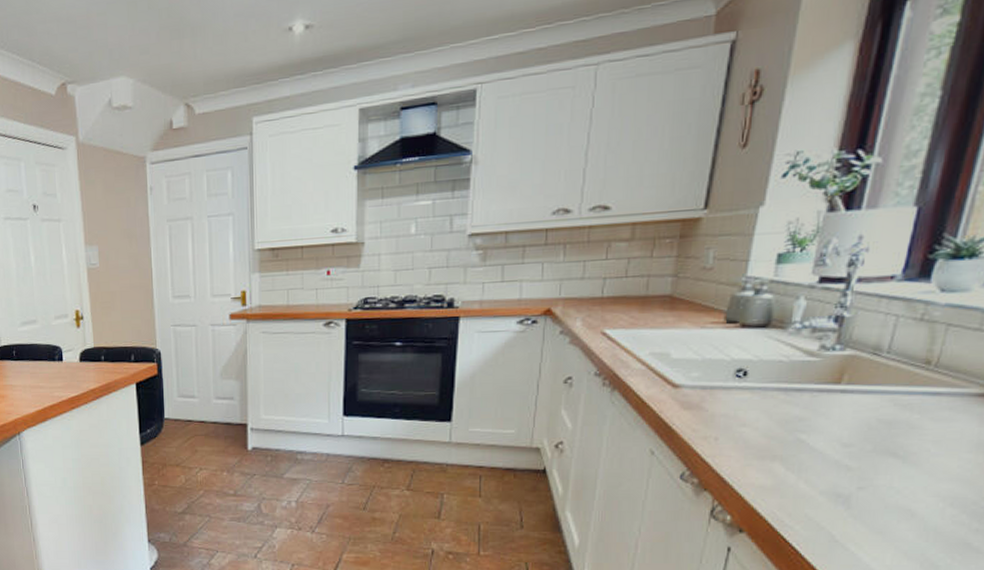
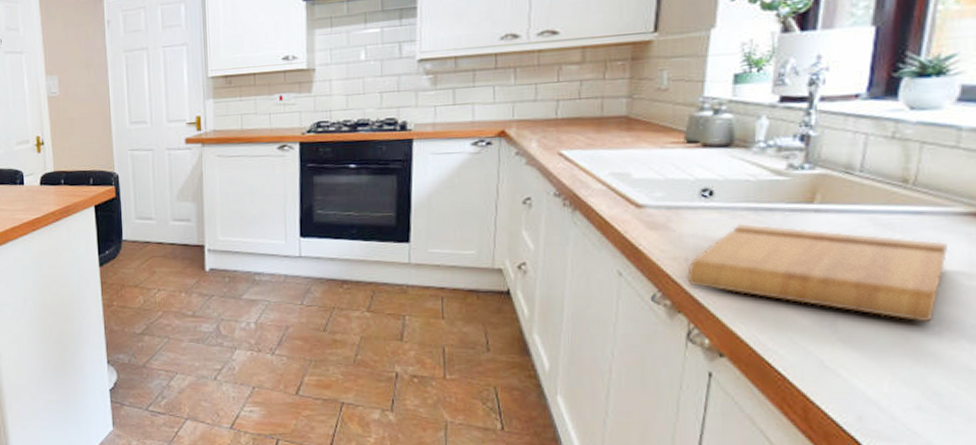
cutting board: none [715,403,960,499] -> present [687,223,947,322]

